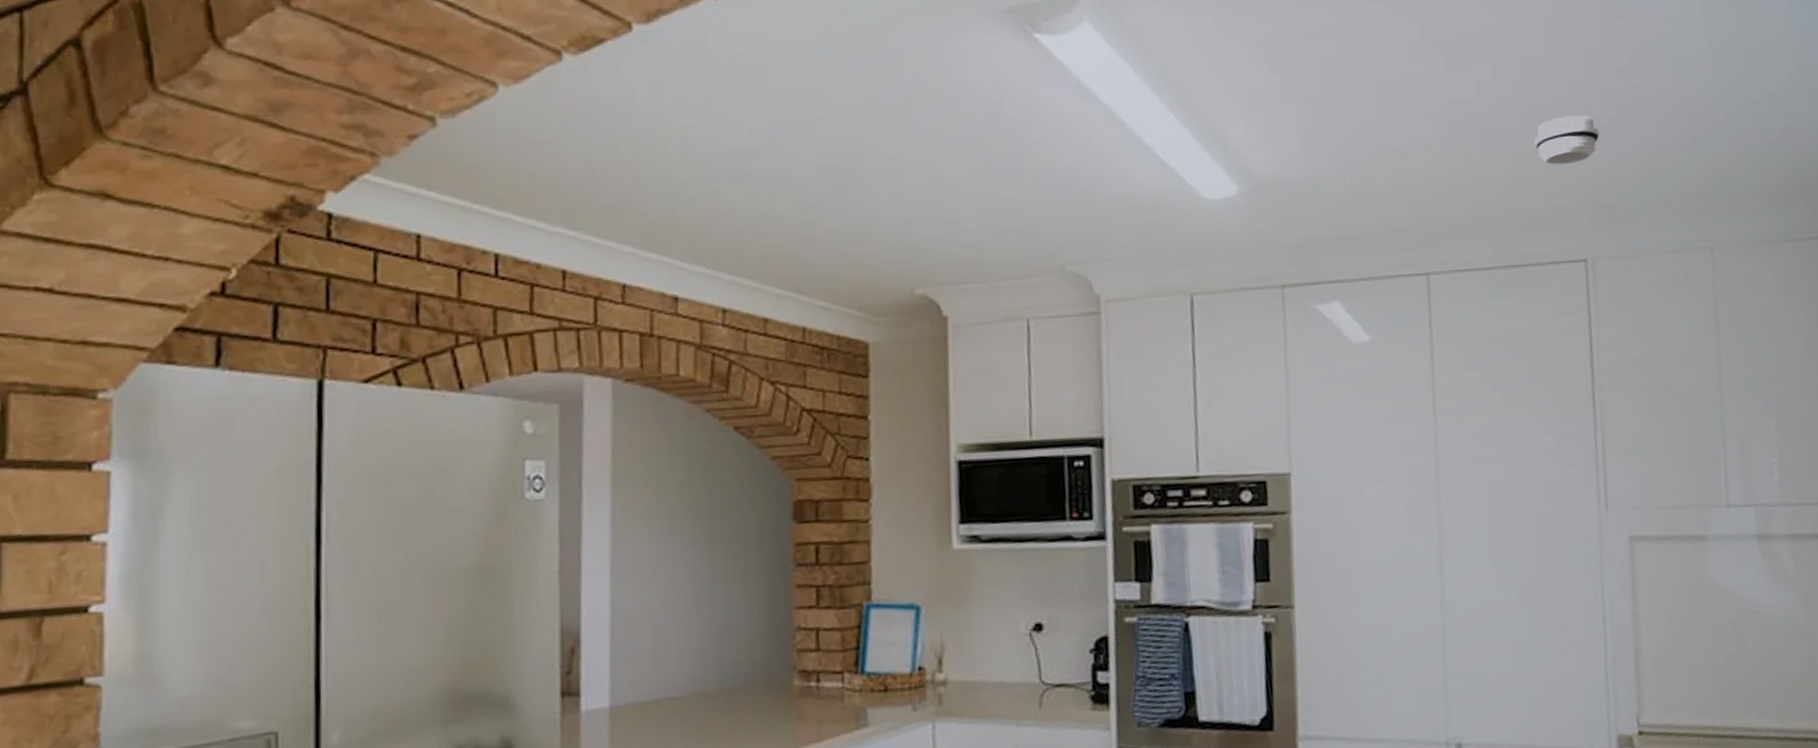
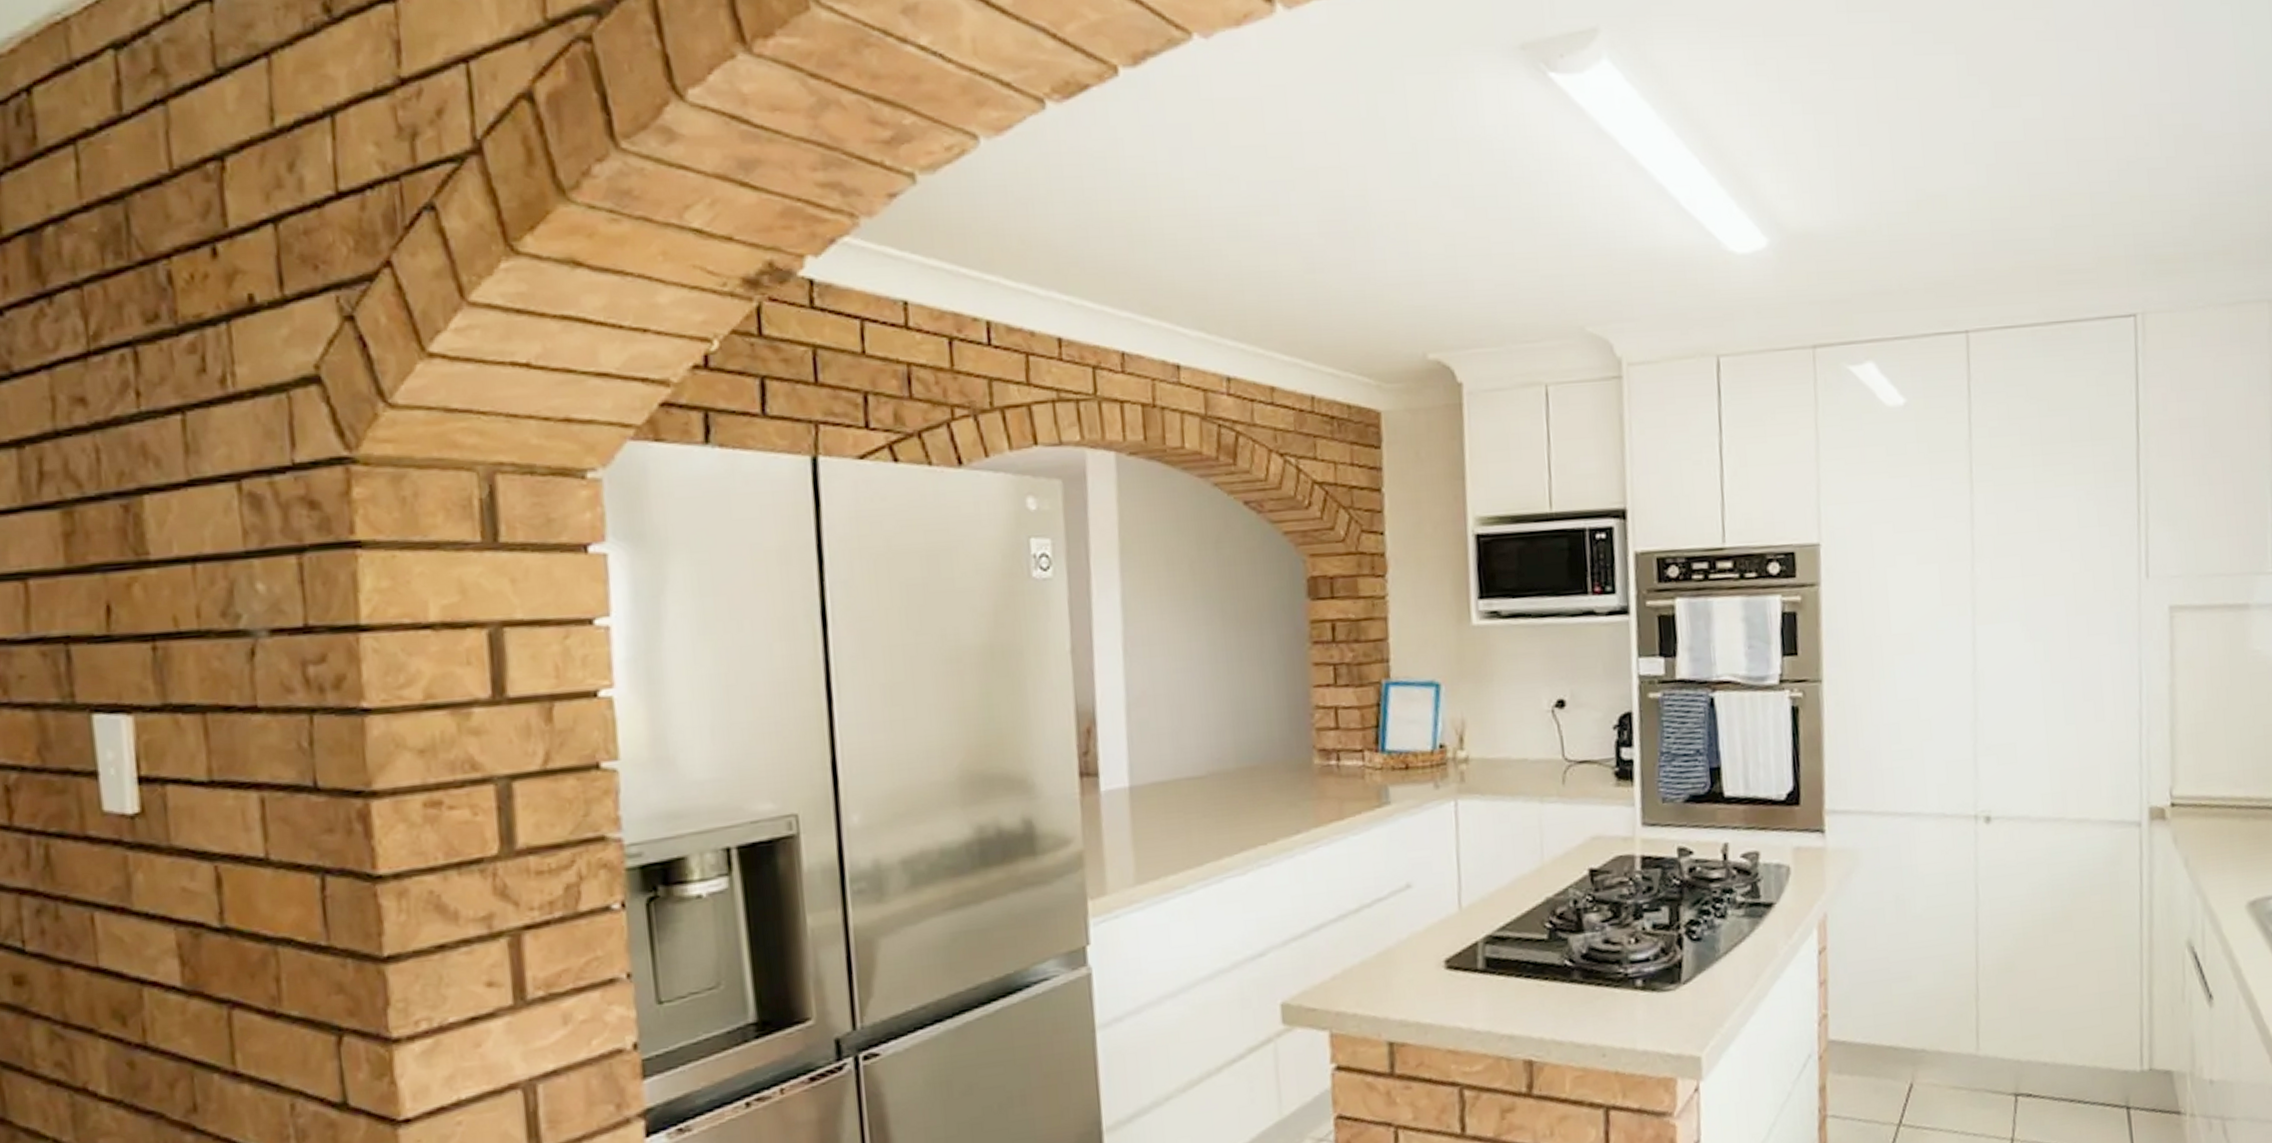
smoke detector: present [1534,115,1600,165] -> none [2085,156,2155,212]

